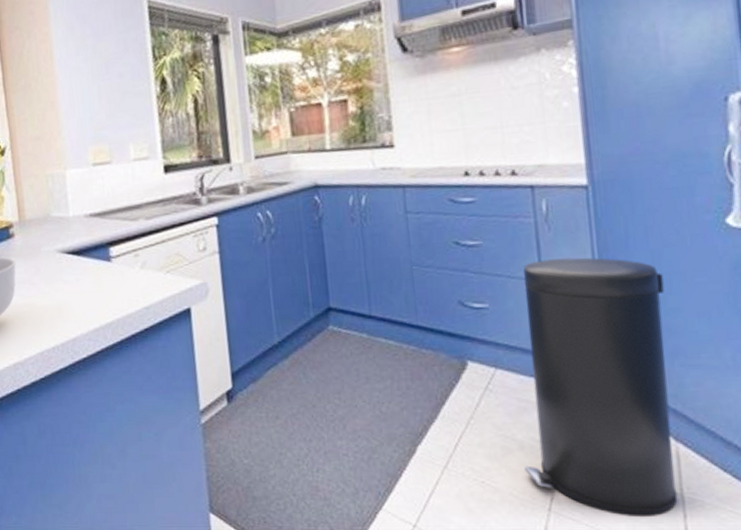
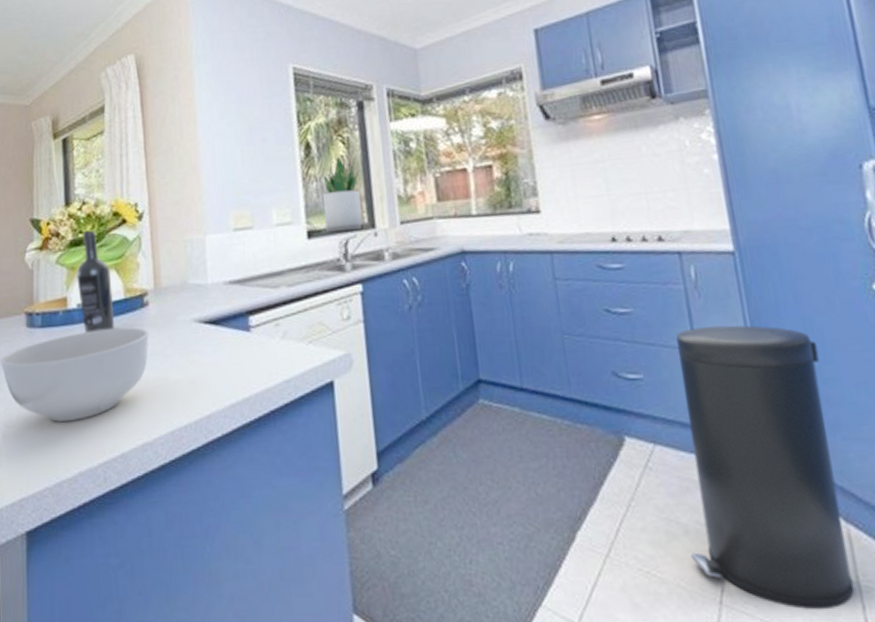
planter: none [177,91,218,168] -> present [321,156,363,234]

